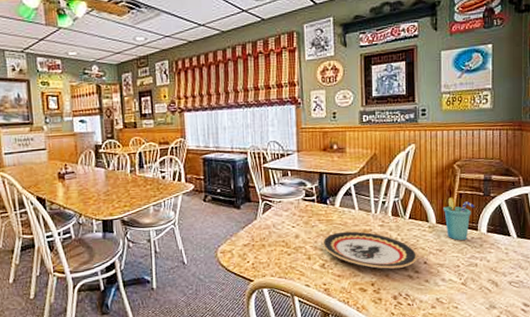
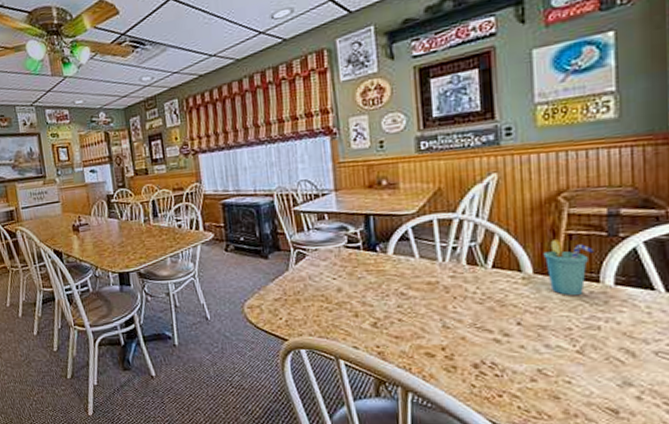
plate: present [322,231,417,269] -> none [373,283,507,330]

